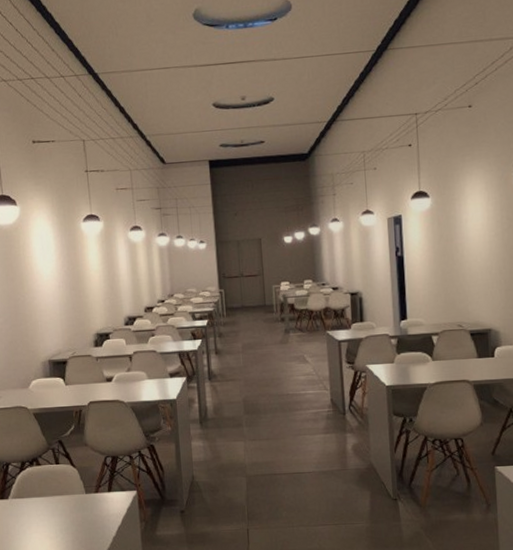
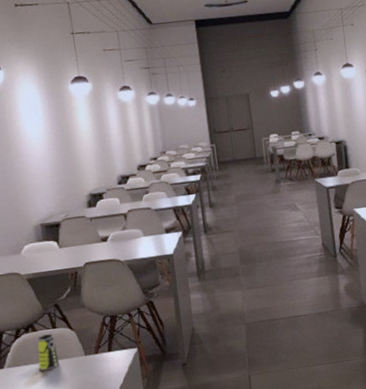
cup: none [41,469,61,505] -> present [37,334,60,371]

